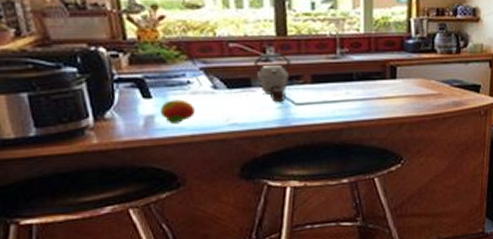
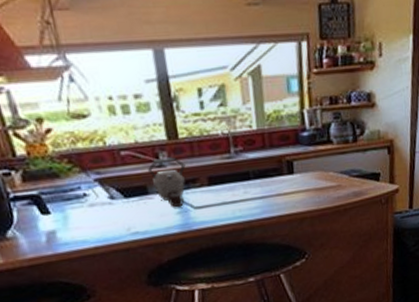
fruit: present [159,99,195,123] -> none [60,212,96,238]

